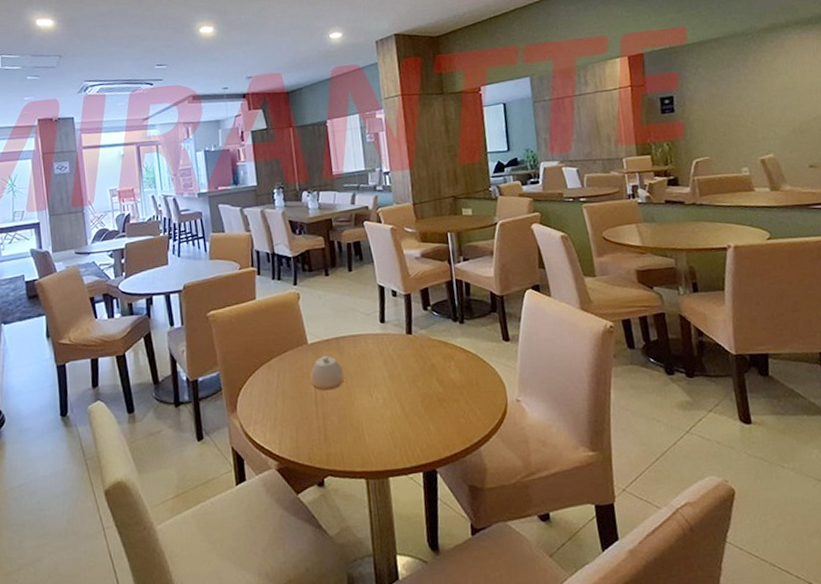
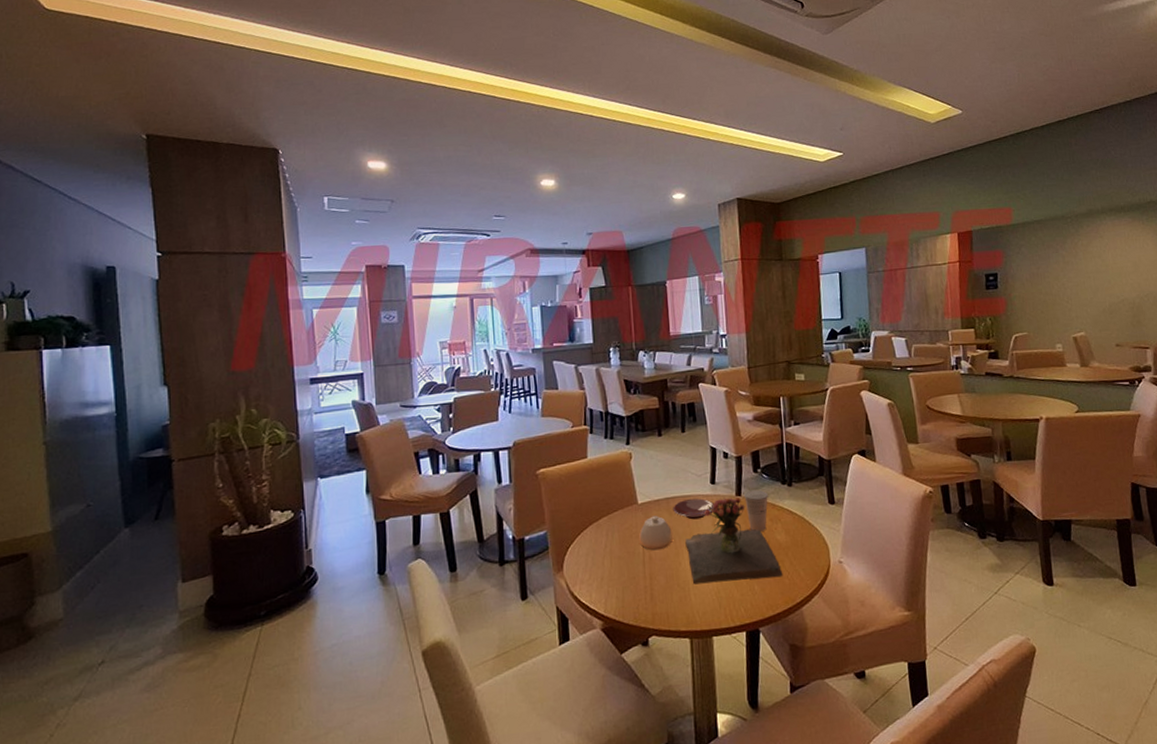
saucer: none [343,337,385,359] -> present [673,498,714,520]
flower arrangement: none [357,336,459,423] -> present [685,497,783,583]
cup: none [414,327,441,370] -> present [743,489,769,531]

